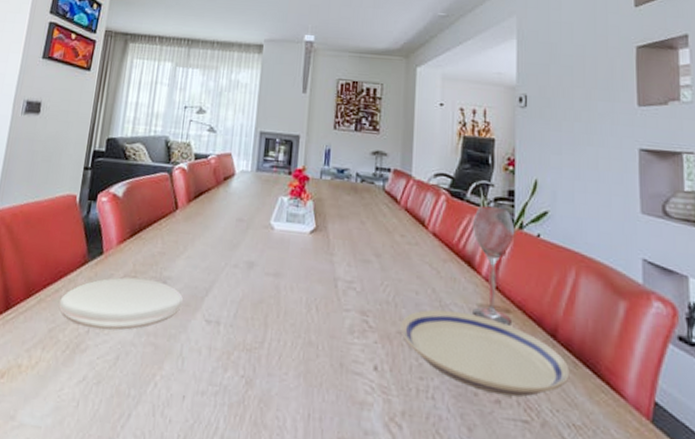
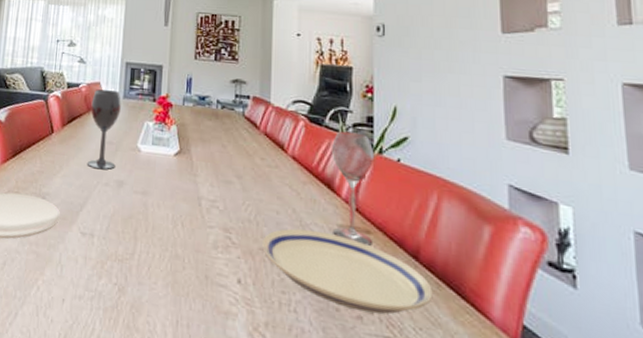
wine glass: none [215,161,254,250] -> present [88,89,121,170]

